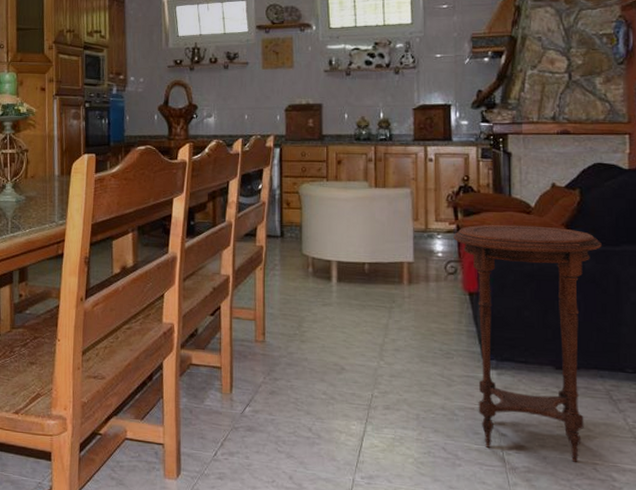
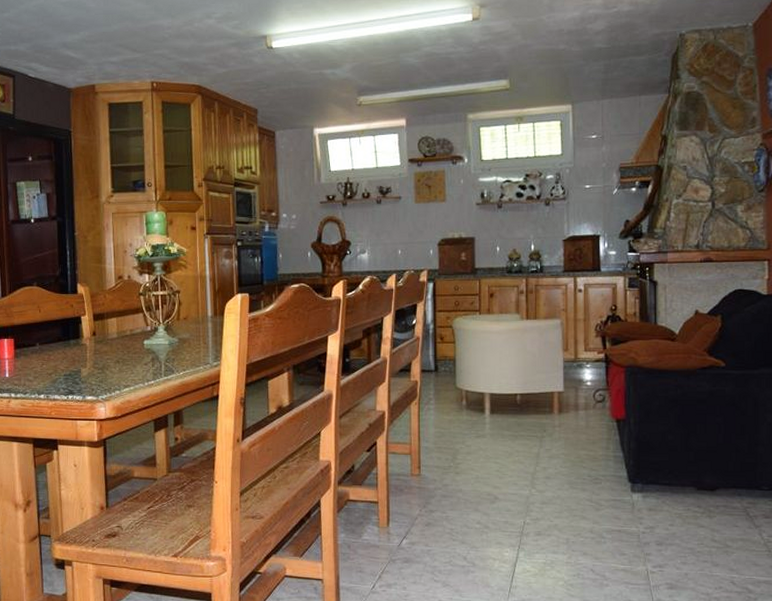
side table: present [454,224,602,462] -> none [602,352,741,577]

